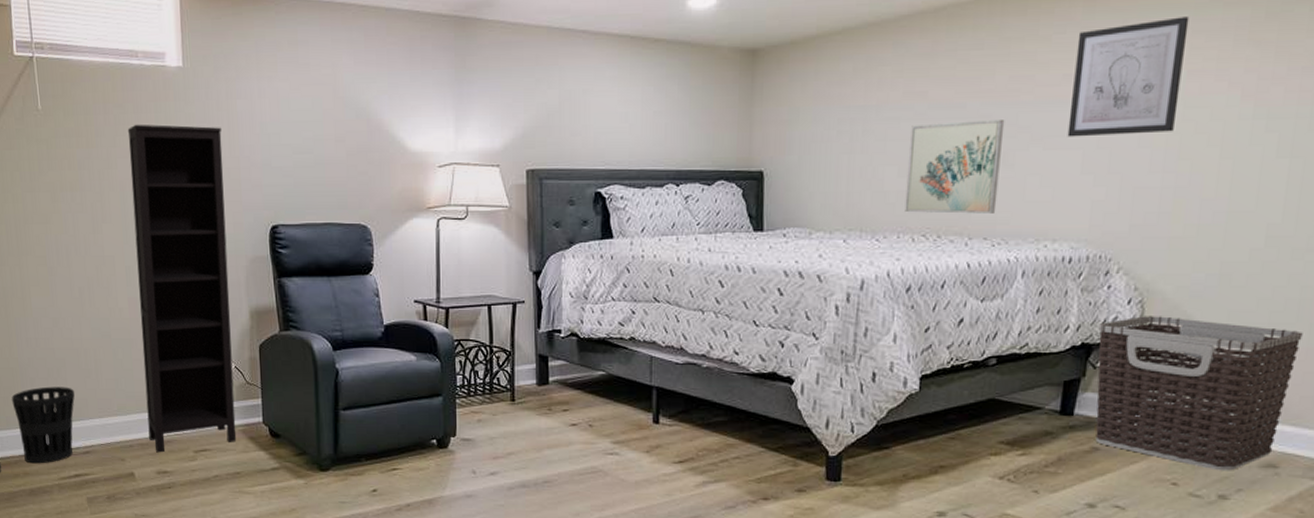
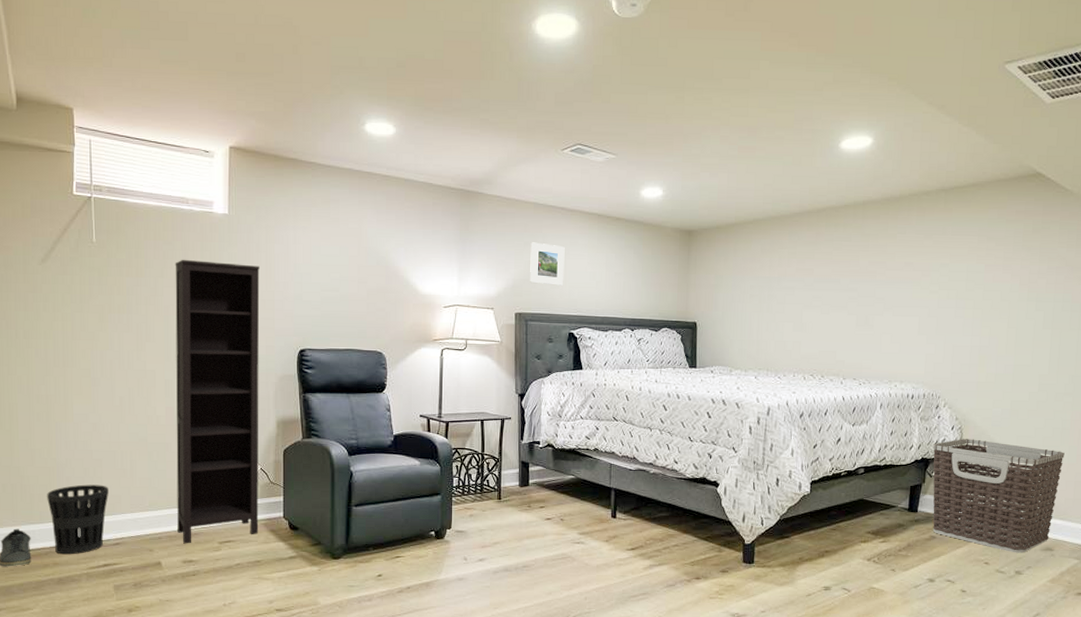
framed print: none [544,78,588,132] -> present [530,242,565,286]
wall art: present [905,120,1005,214] -> none [798,292,867,361]
wall art: present [1067,16,1190,137] -> none [908,227,985,308]

